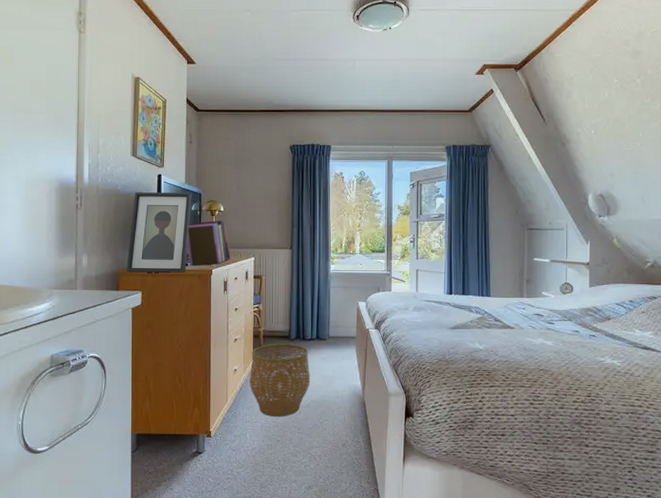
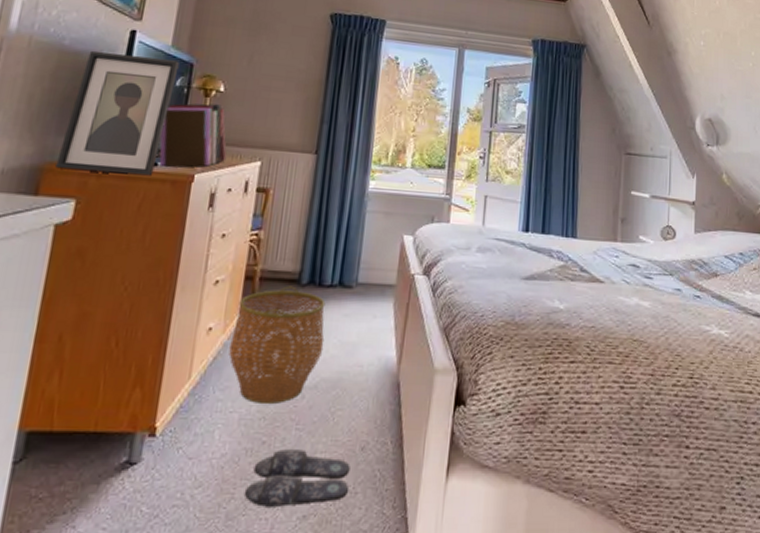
slippers: none [271,445,337,480] -> present [245,449,350,507]

